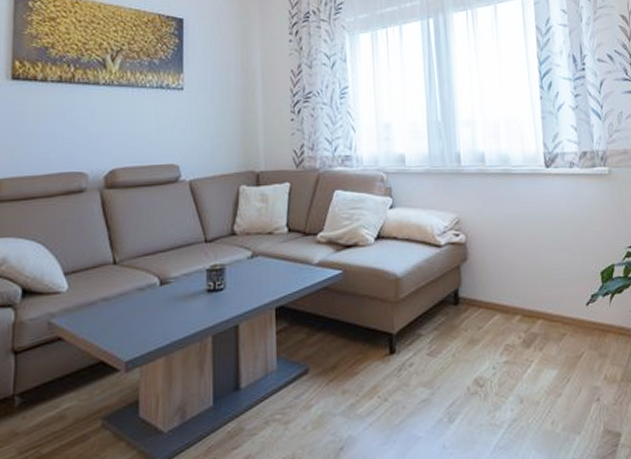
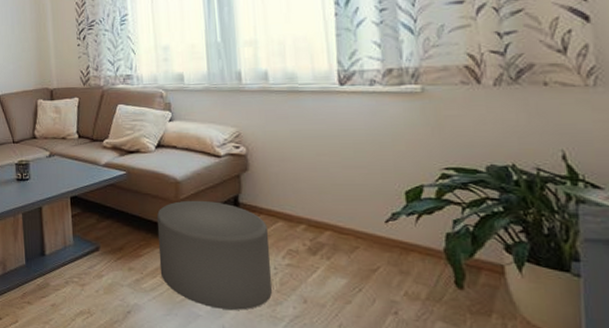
pouf: none [375,298,491,426] -> present [157,200,272,310]

